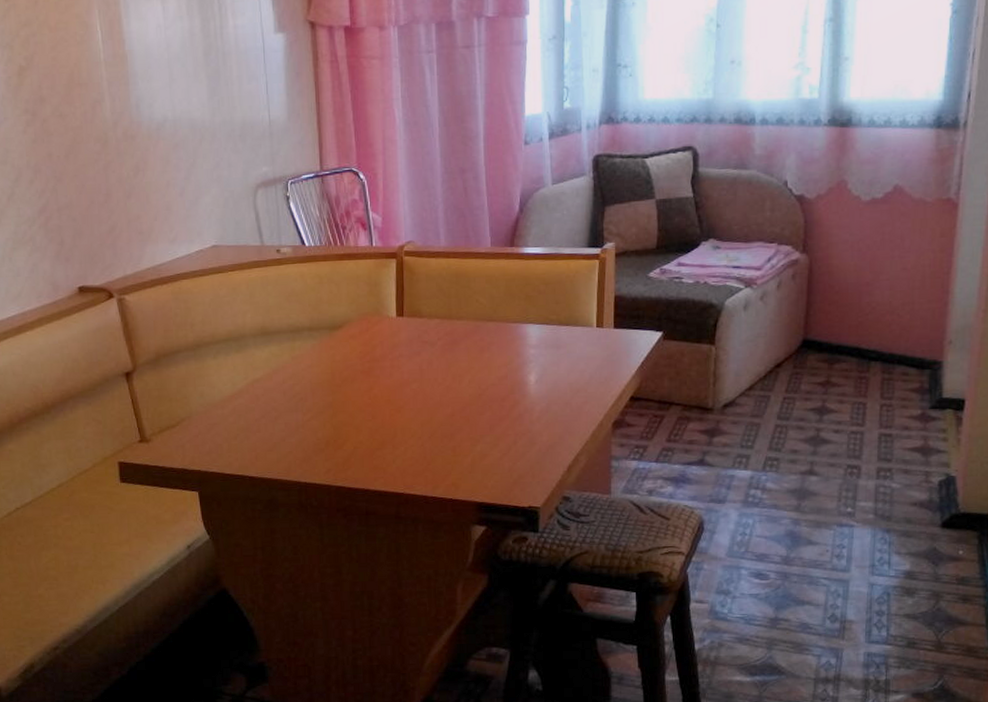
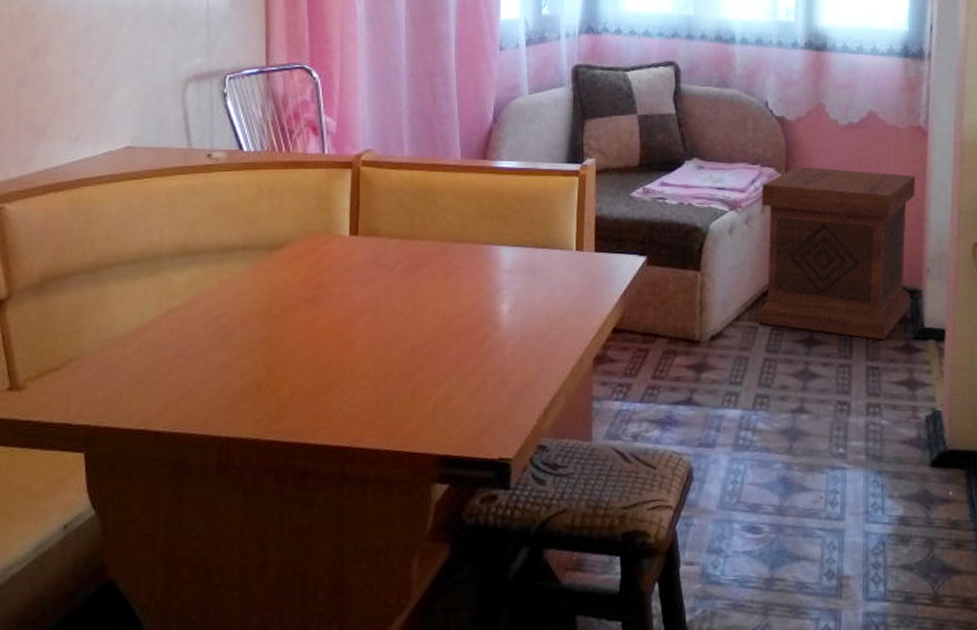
side table: none [771,243,942,409] -> present [758,166,916,340]

